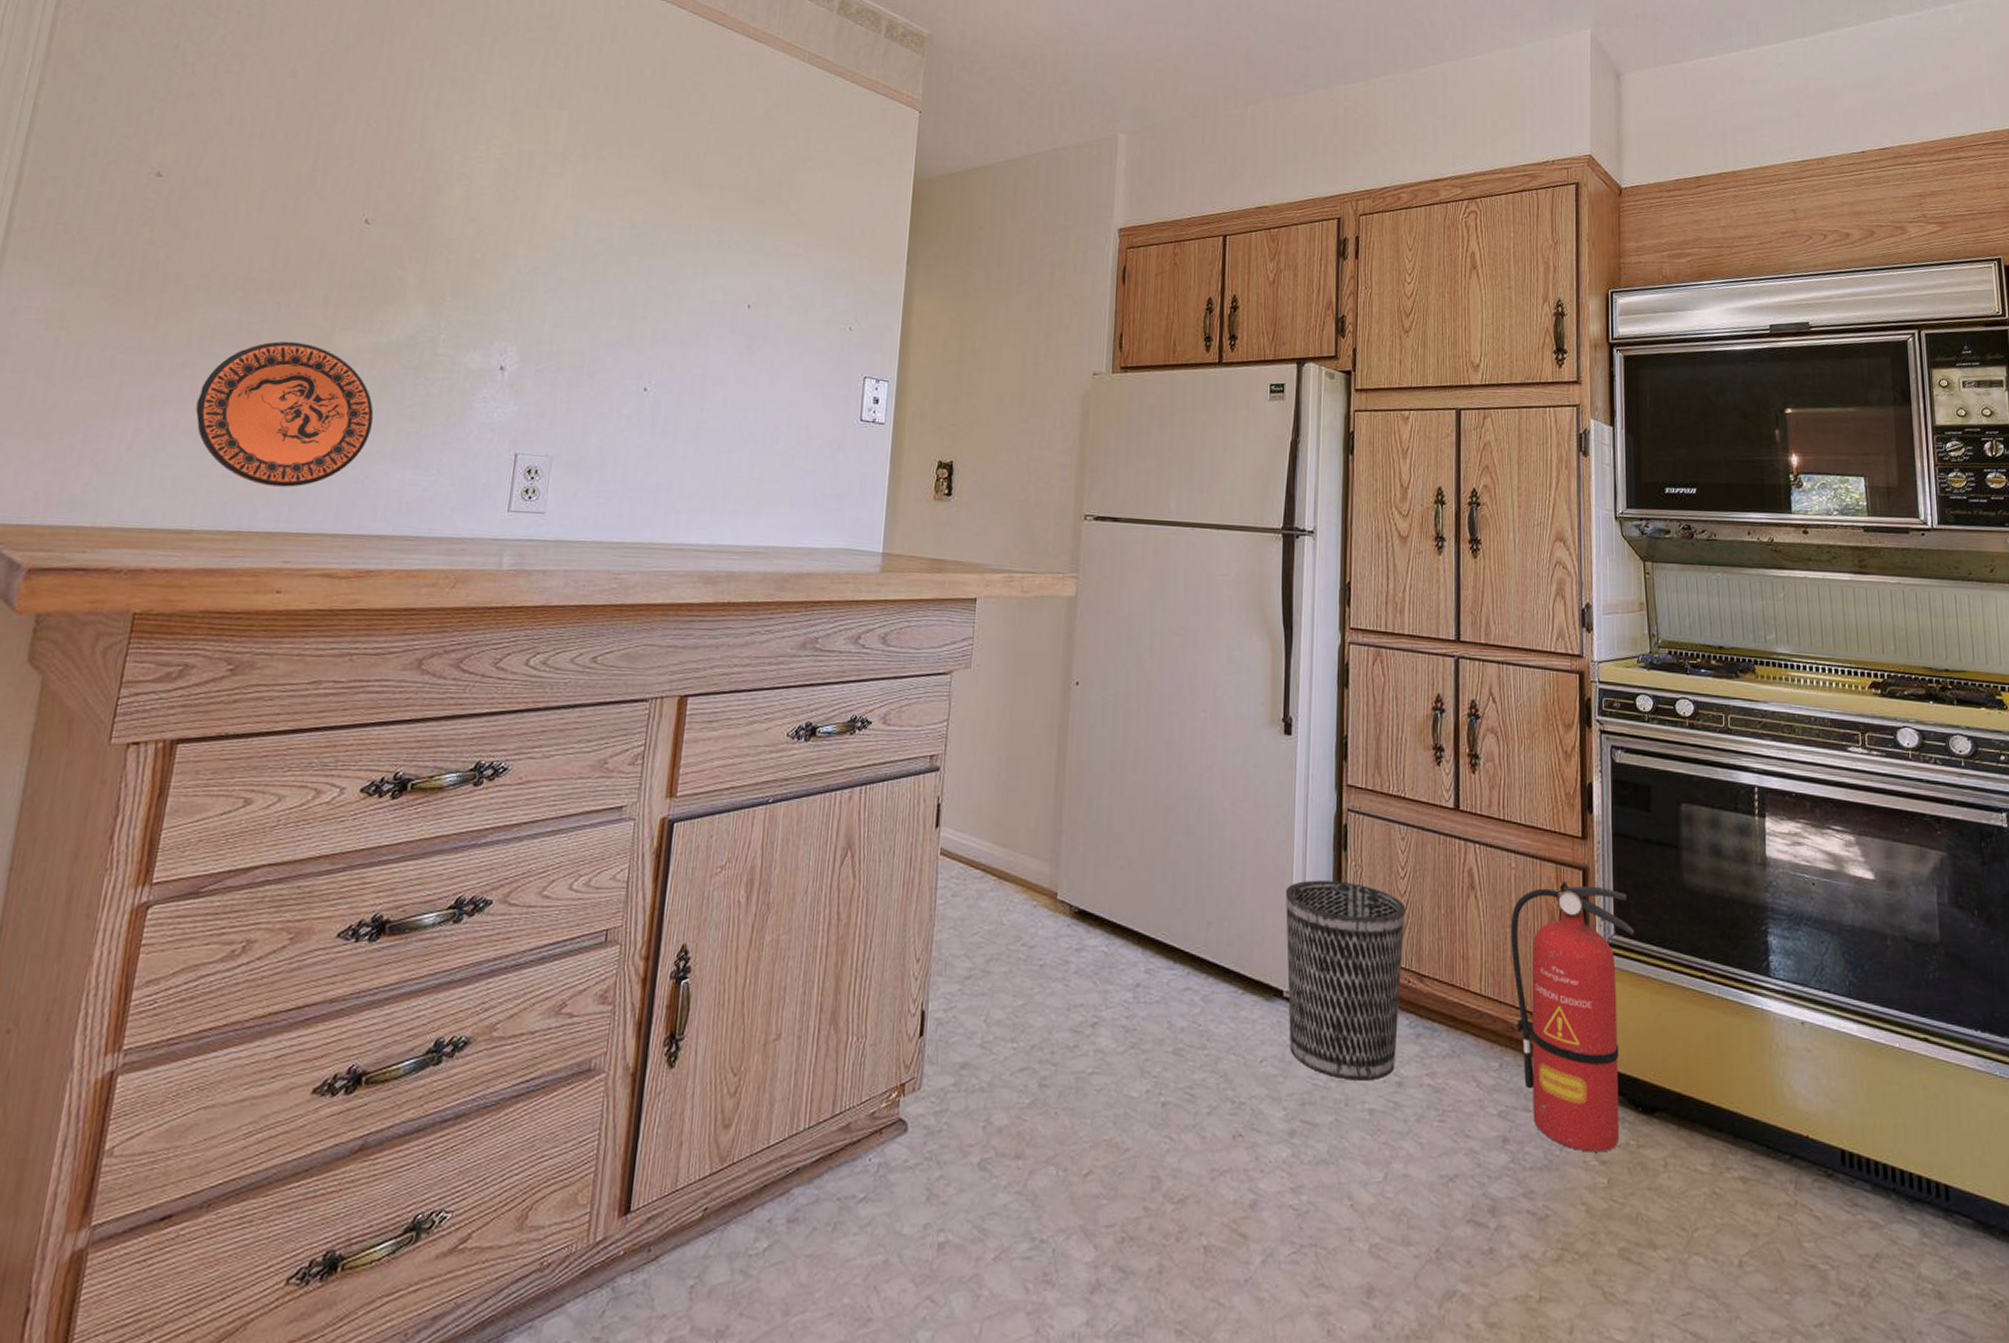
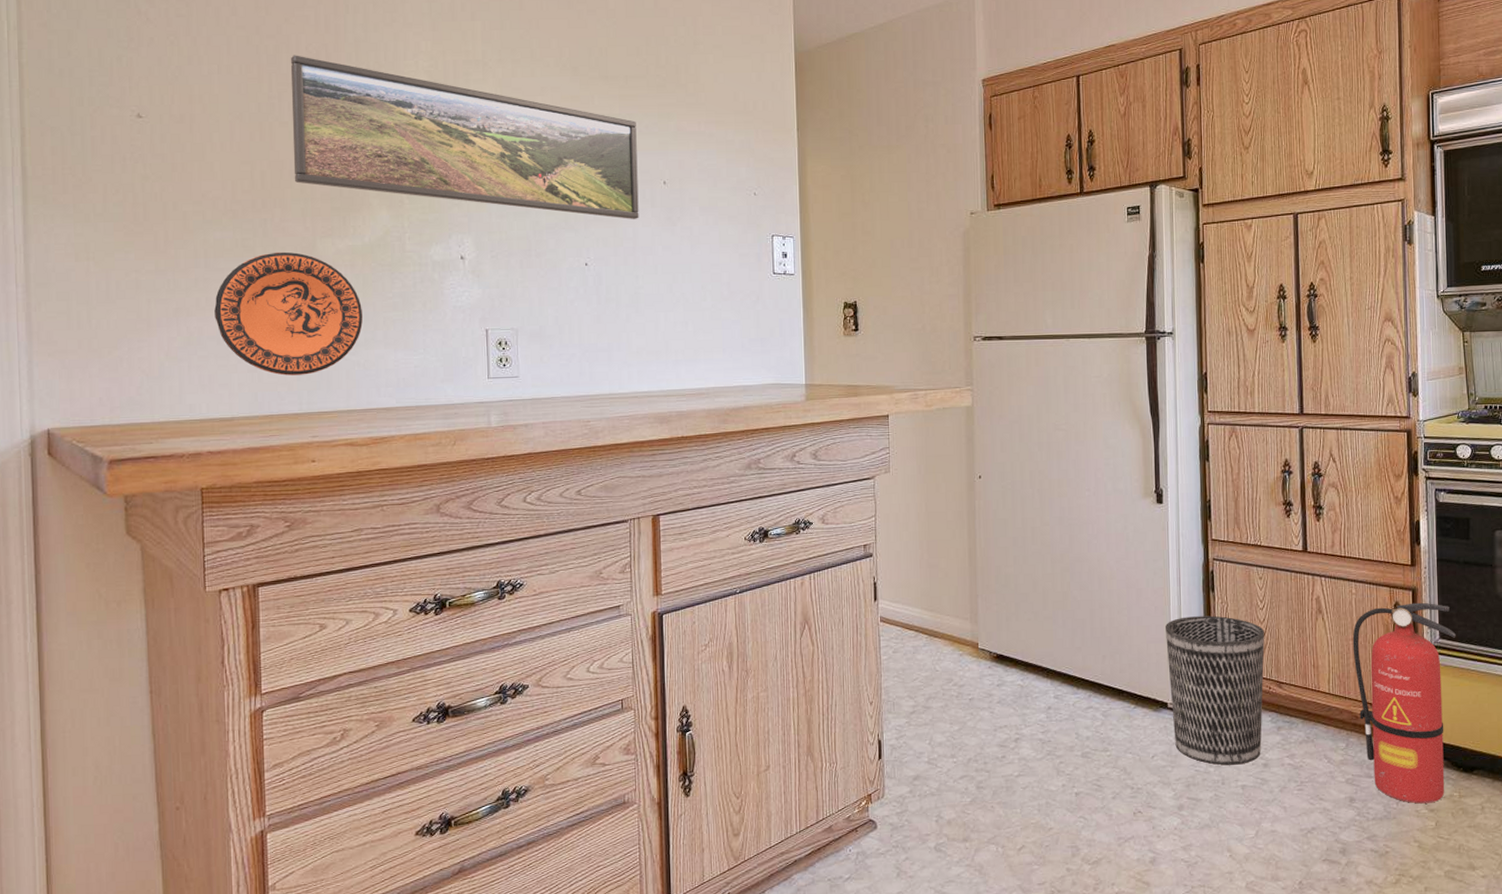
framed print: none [322,126,726,344] -> present [290,55,639,219]

